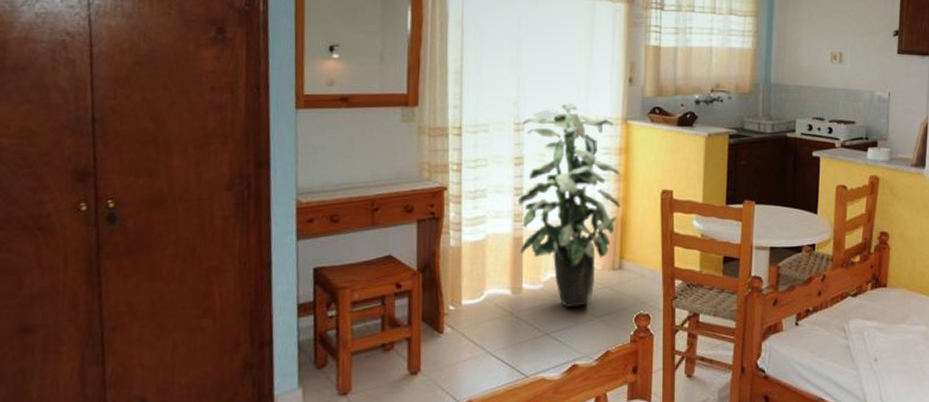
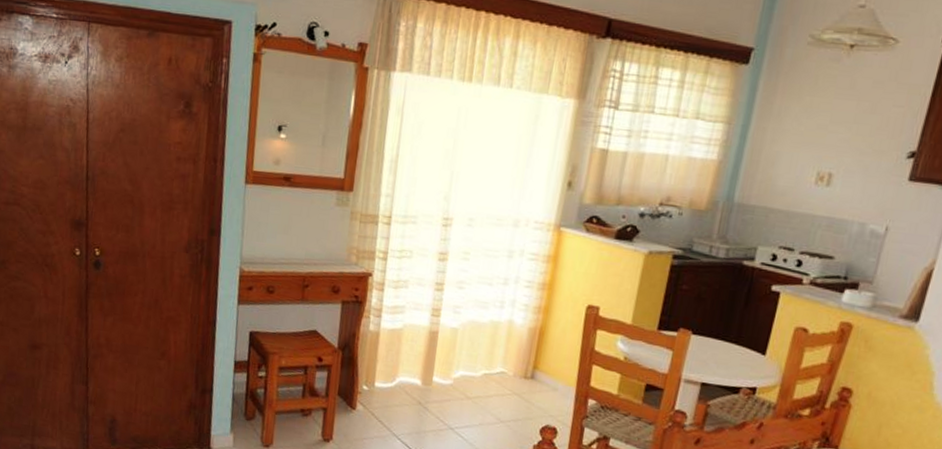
indoor plant: present [519,103,622,308] -> none [434,203,547,408]

